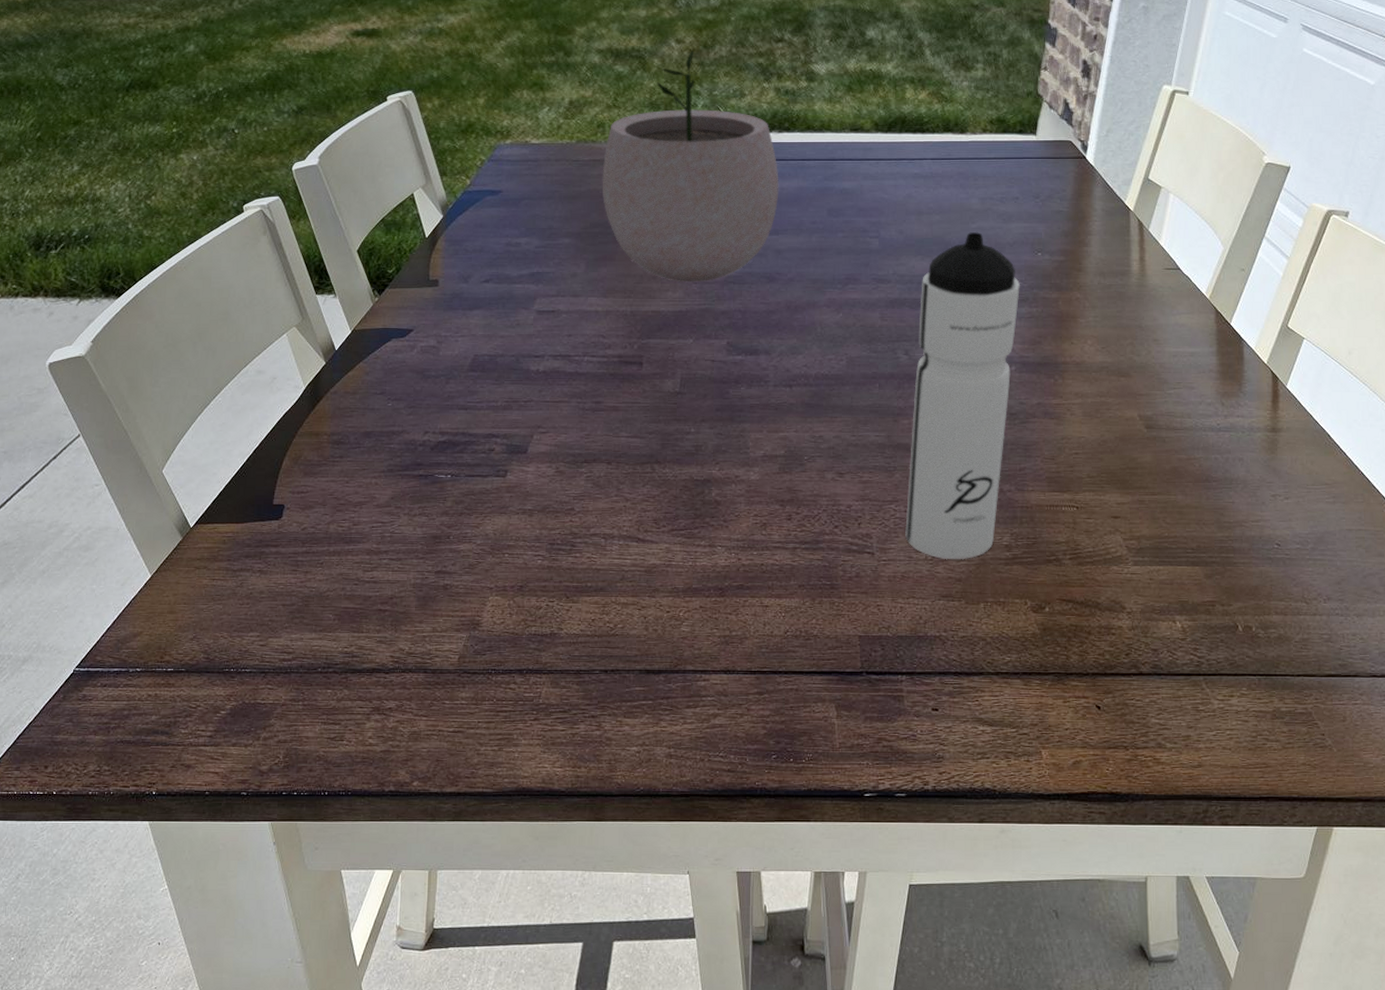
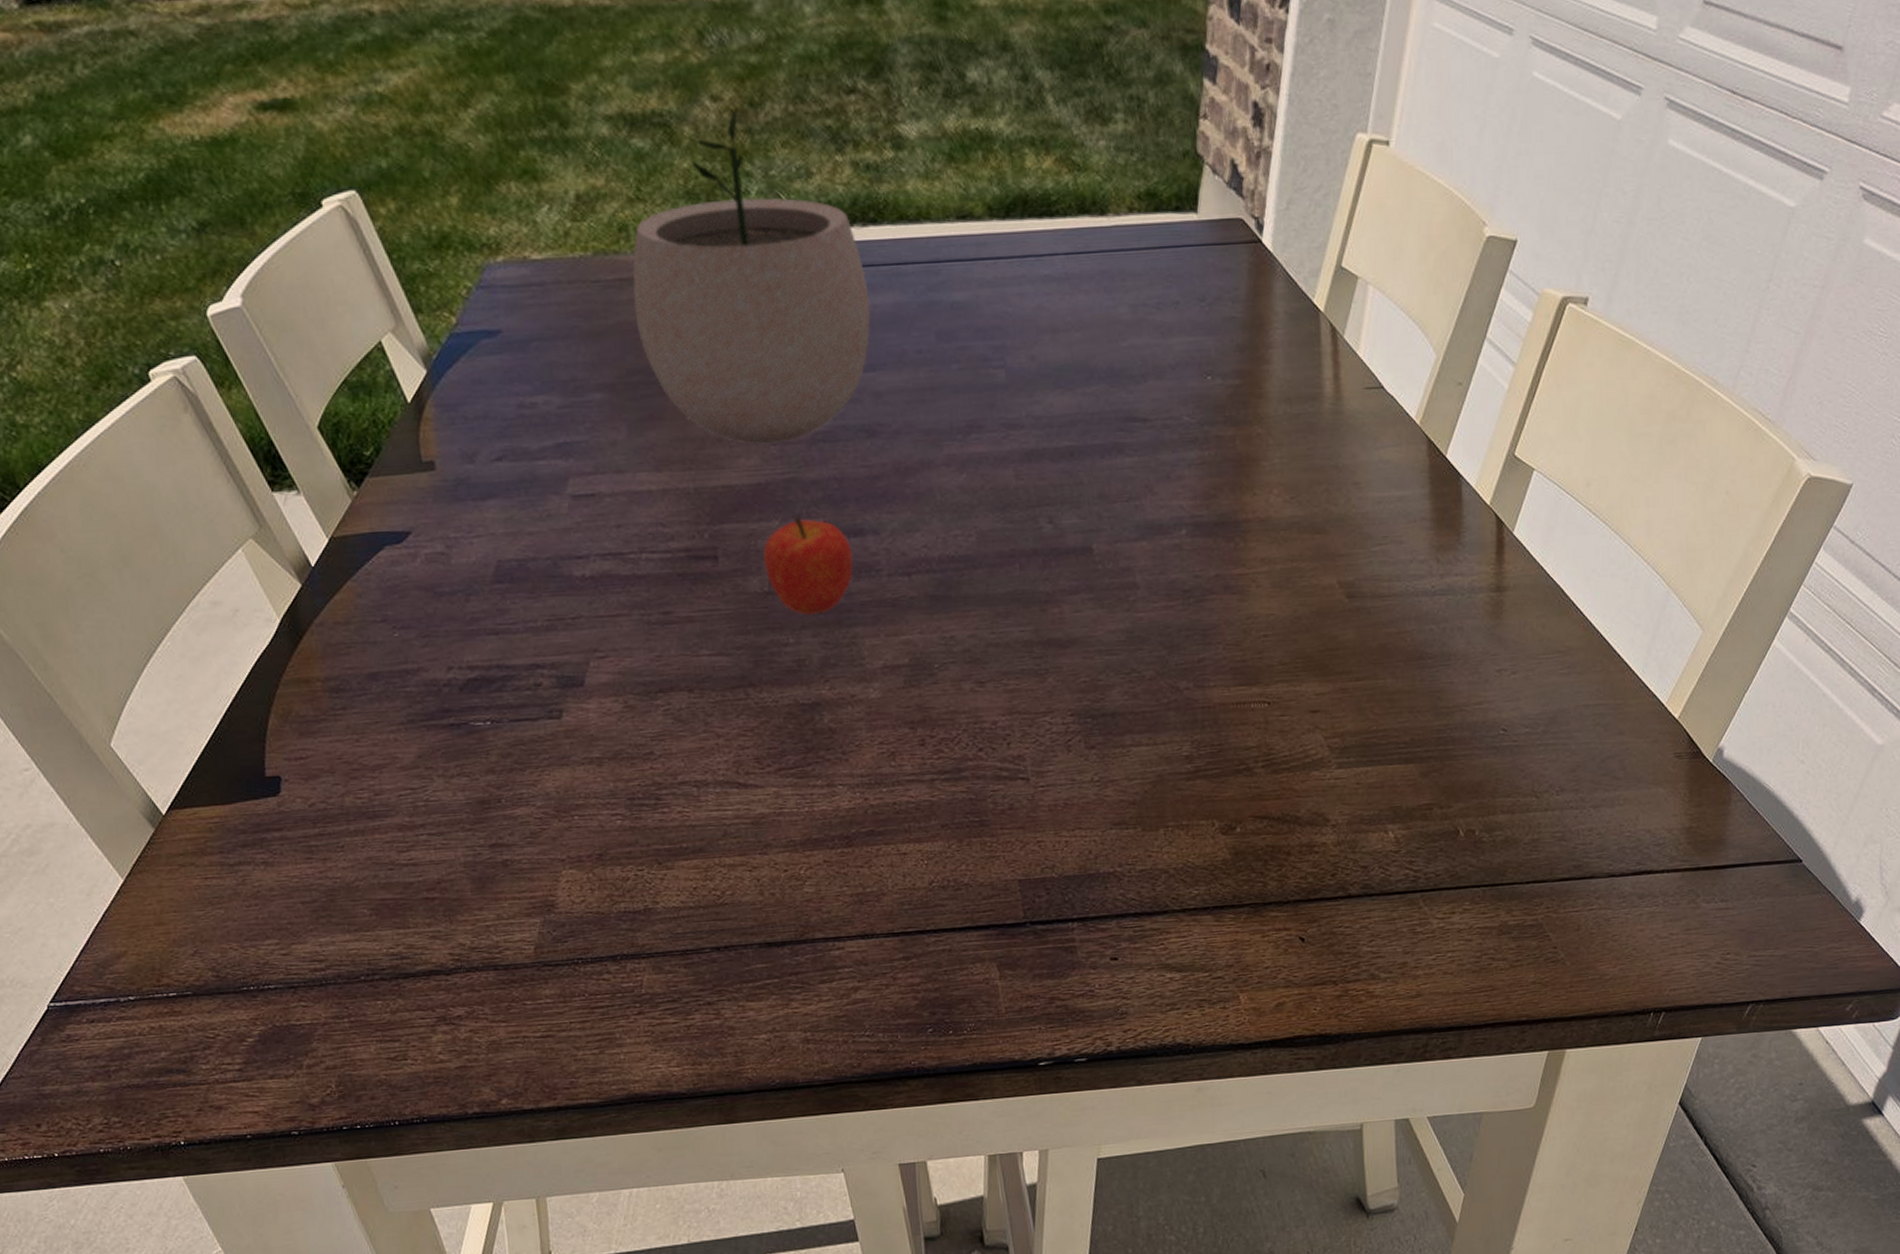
fruit: none [677,337,747,412] -> present [763,517,853,615]
water bottle: present [905,232,1020,560] -> none [1063,353,1187,780]

